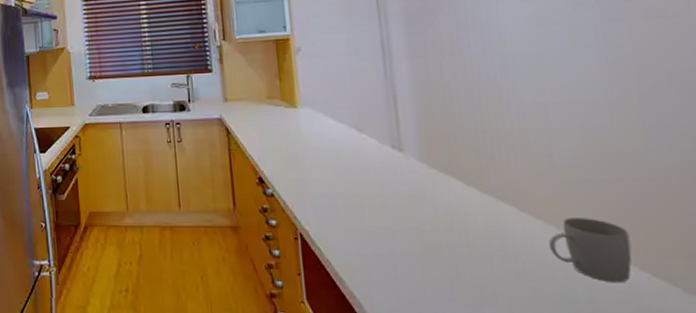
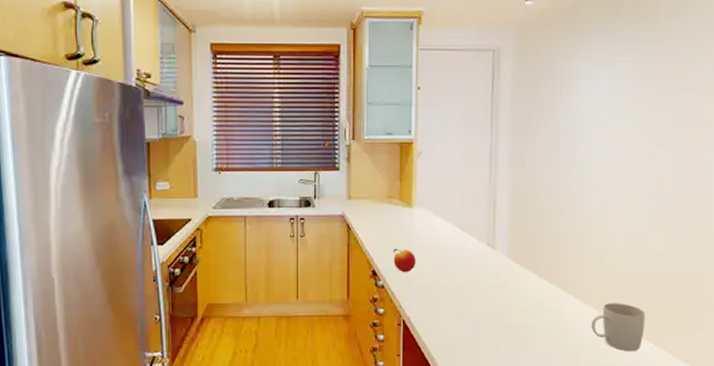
apple: none [280,153,308,180] -> present [393,248,416,273]

